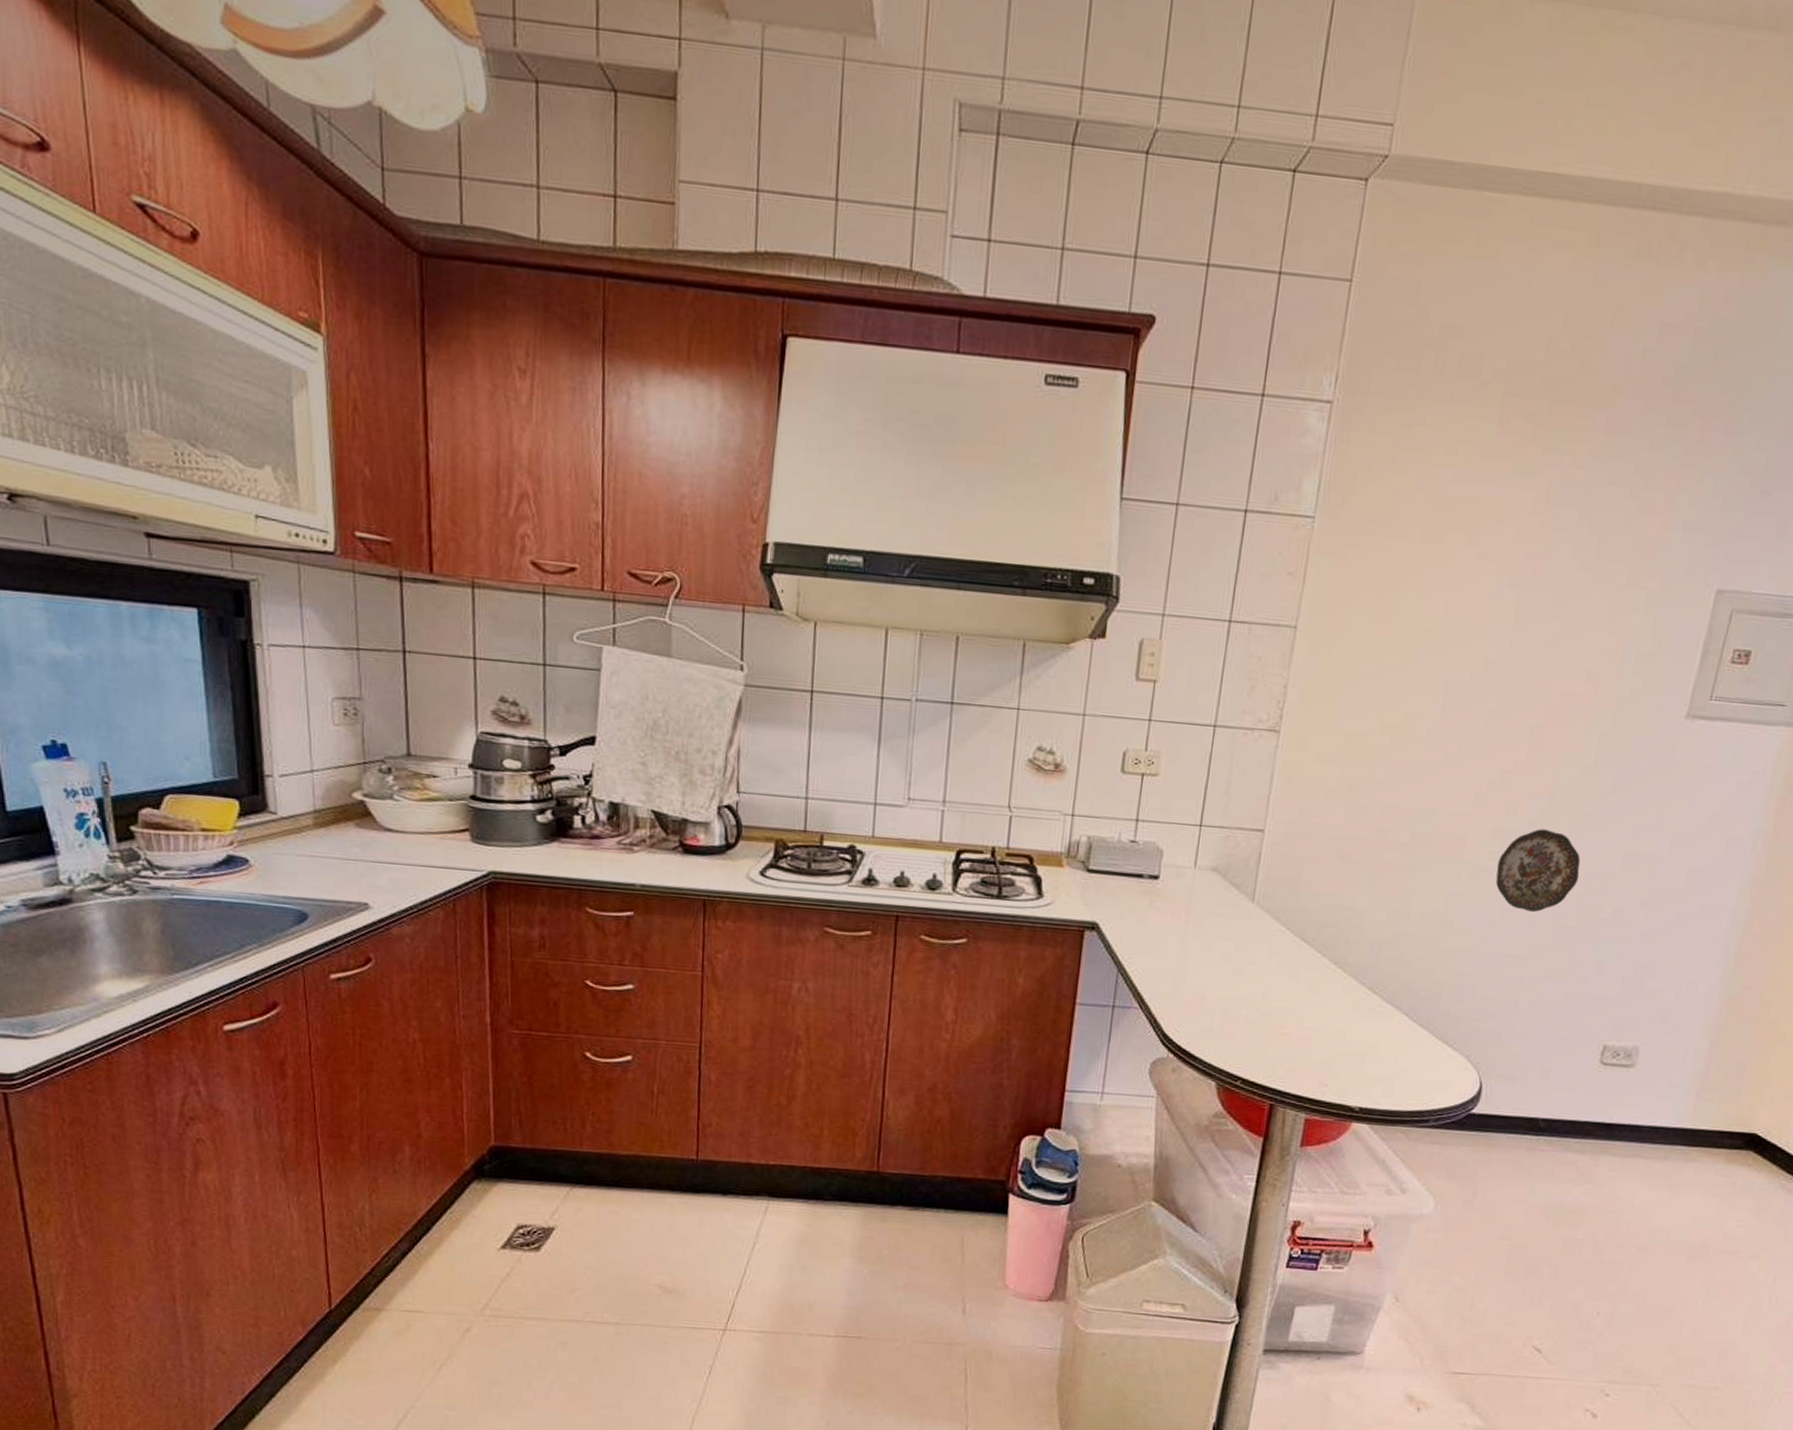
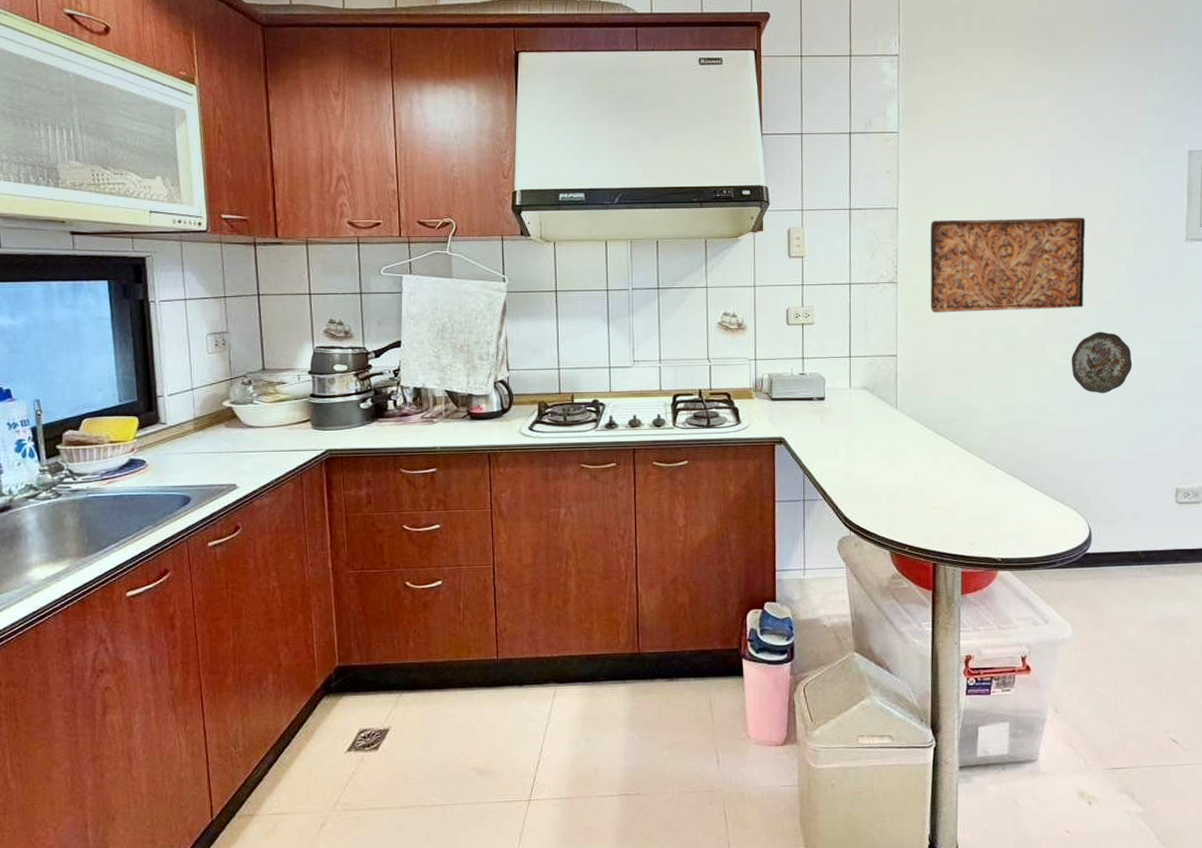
relief panel: none [1319,650,1554,794] -> present [930,217,1086,313]

